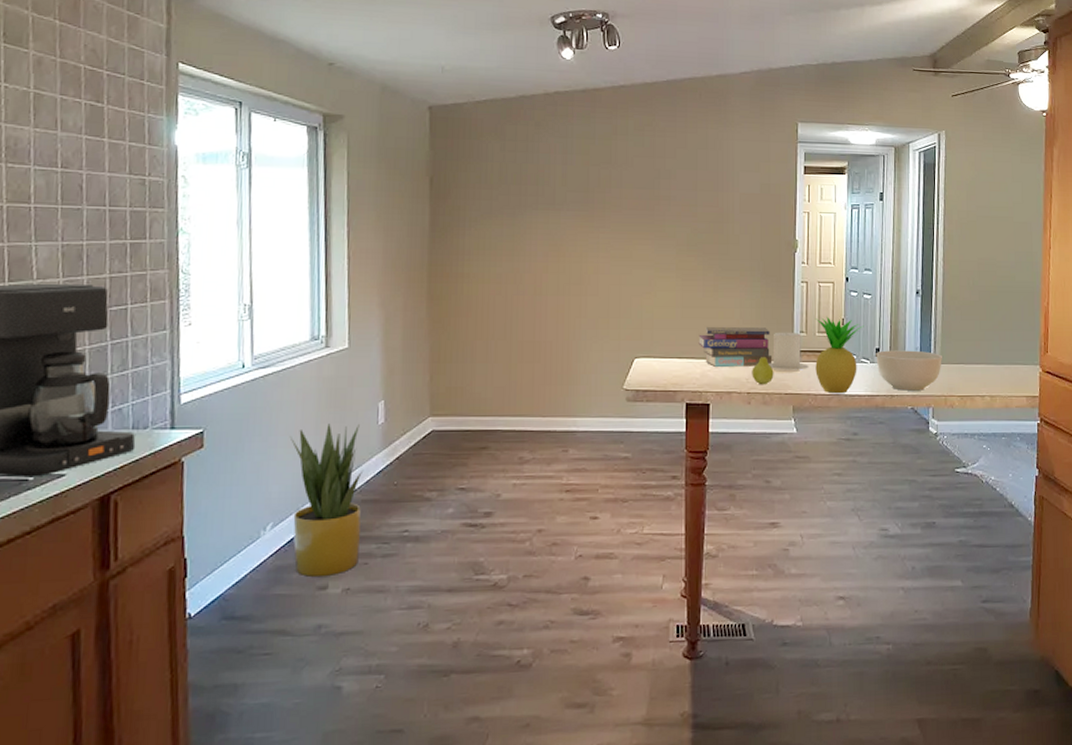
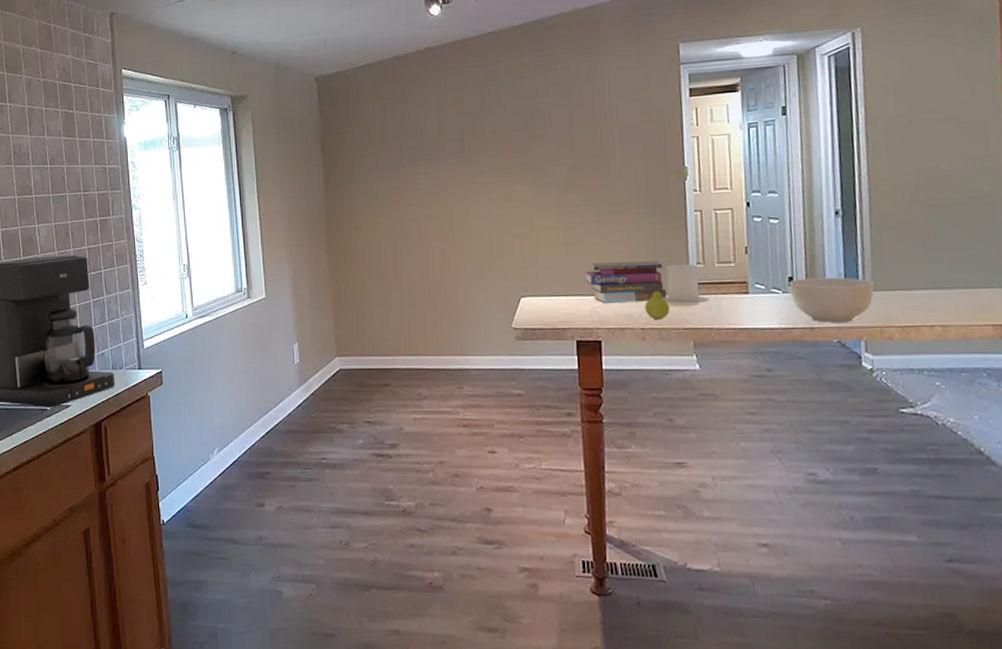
planter: present [289,423,364,577] -> none [225,364,288,495]
fruit: present [815,316,864,393] -> none [713,245,772,327]

